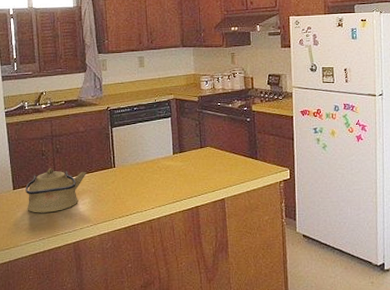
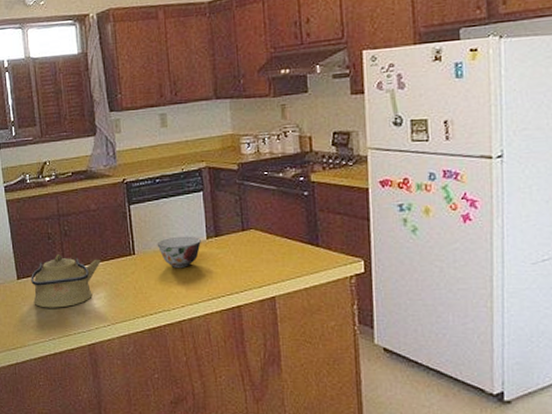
soup bowl: none [133,152,169,178] -> present [157,236,201,269]

